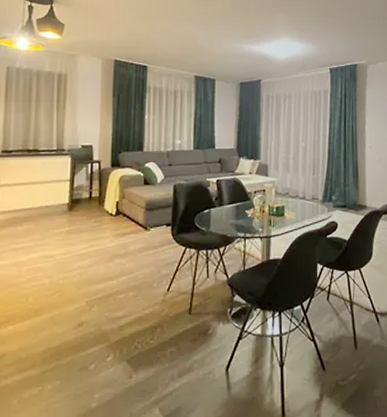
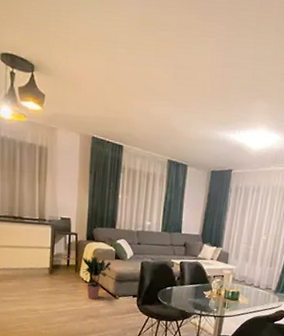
potted plant: none [107,184,140,235] -> present [82,256,111,300]

